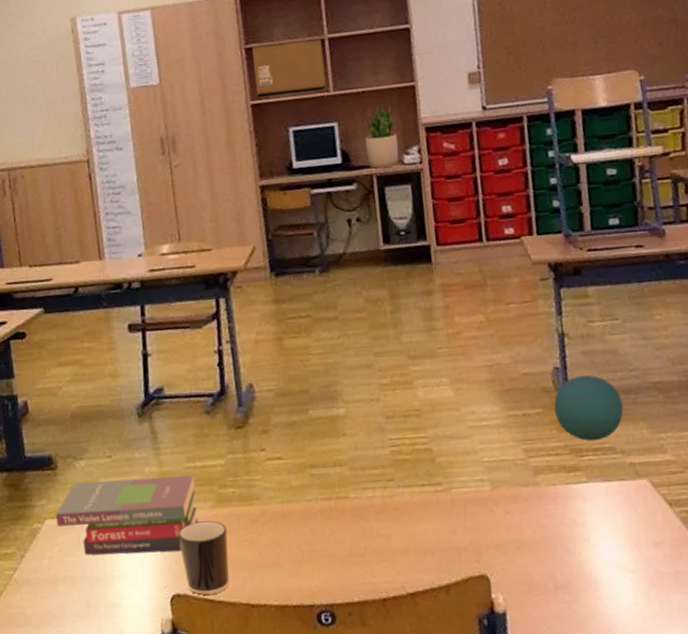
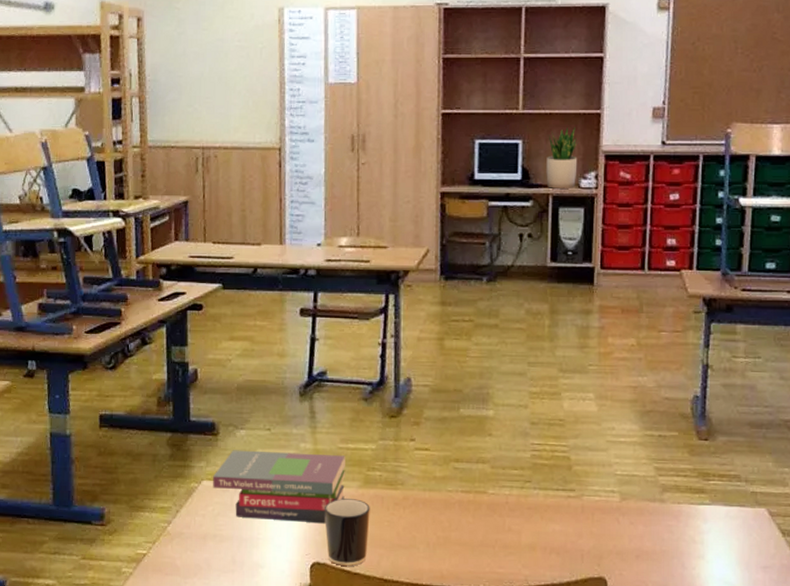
box: present [252,39,326,98] -> none [448,58,516,108]
ball: present [554,375,624,441] -> none [688,405,753,467]

